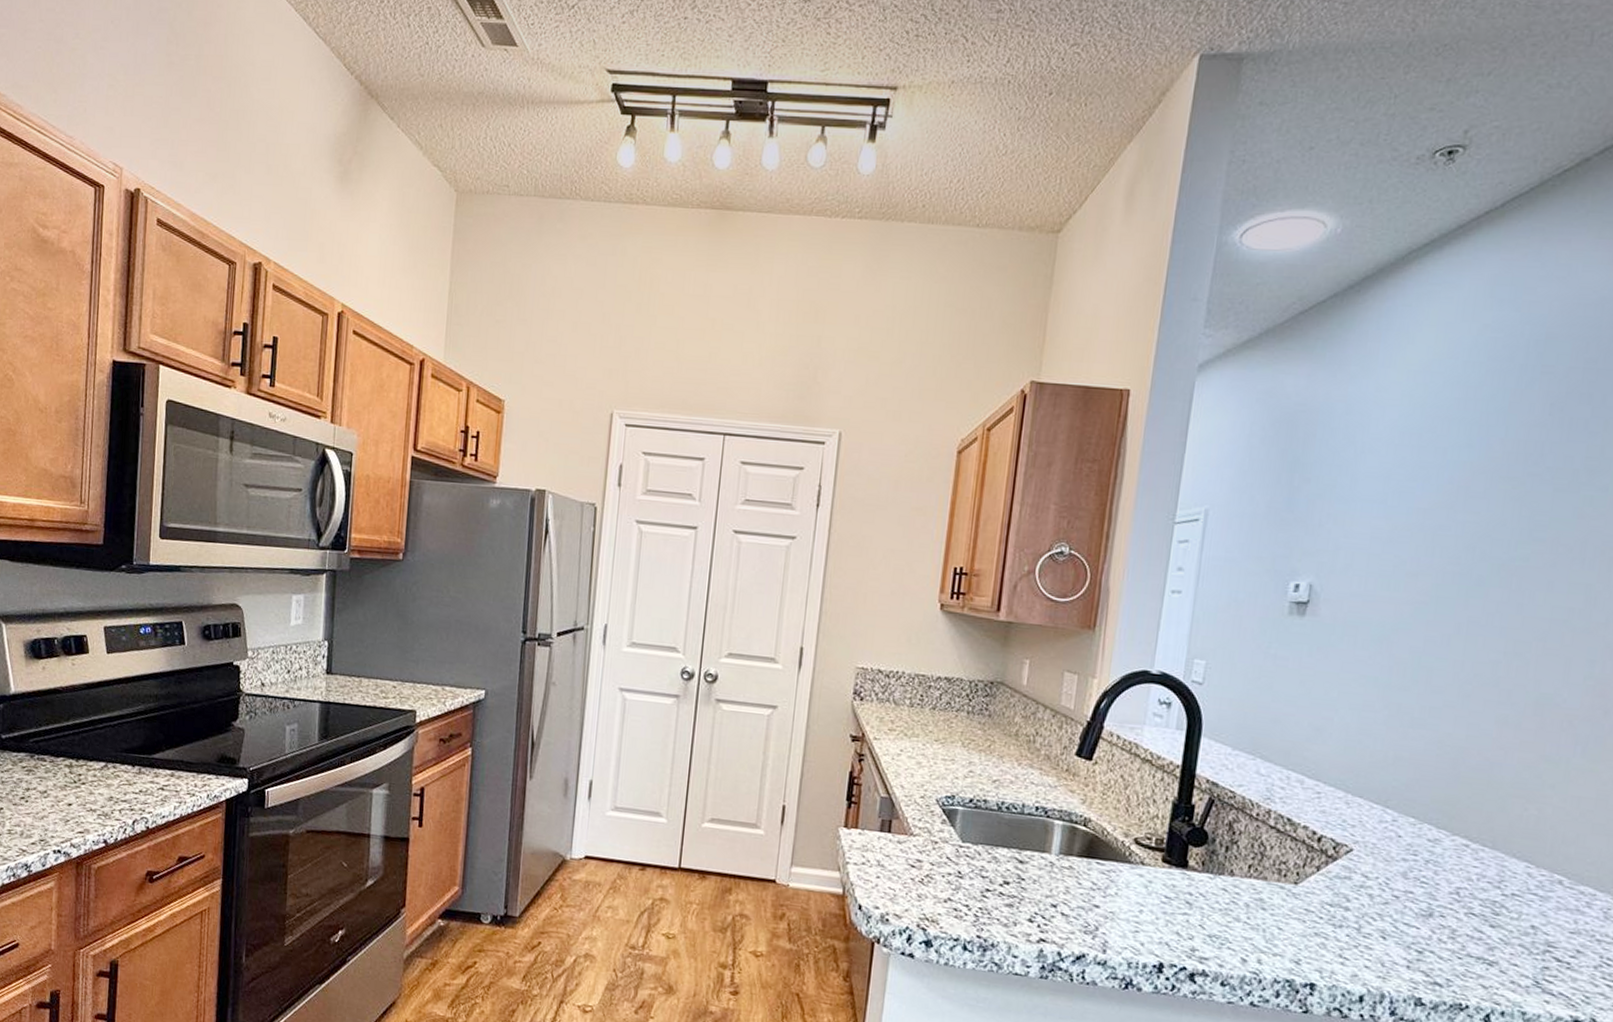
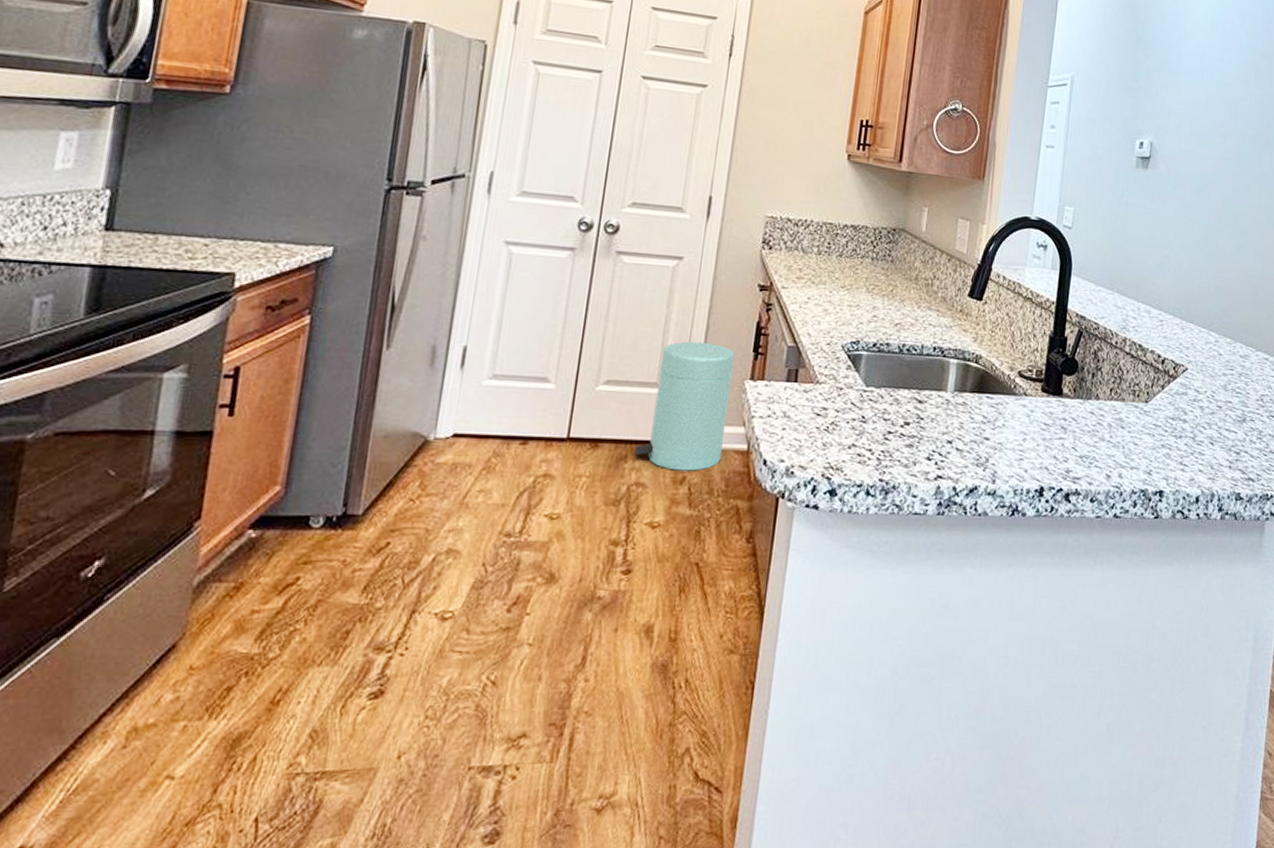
trash can: none [738,786,829,909] -> present [635,341,735,471]

